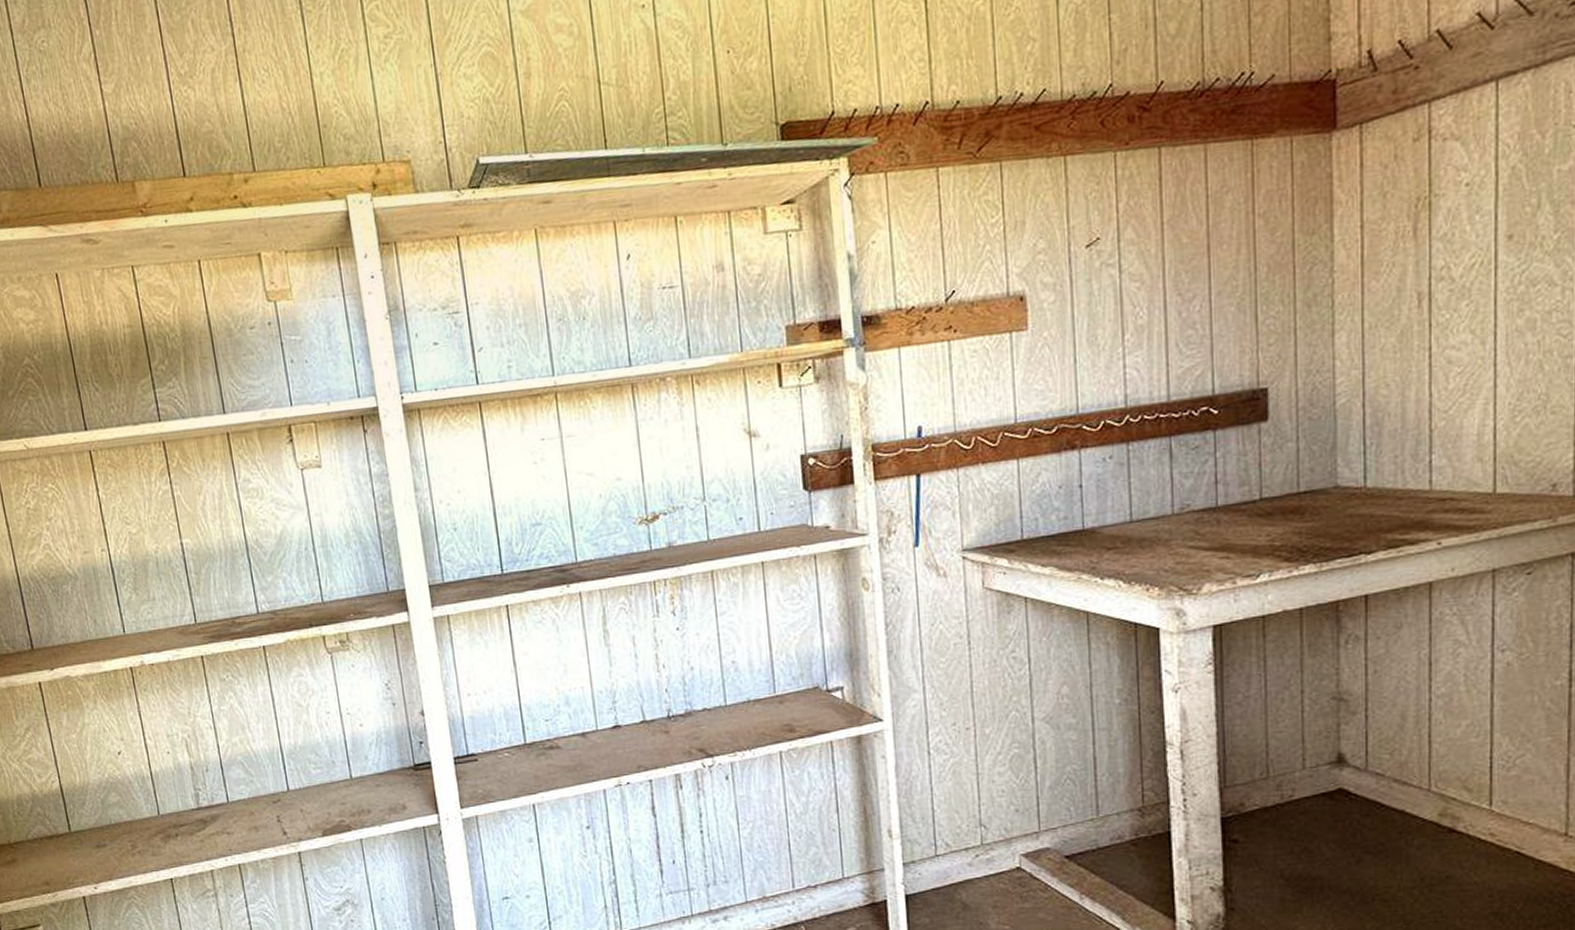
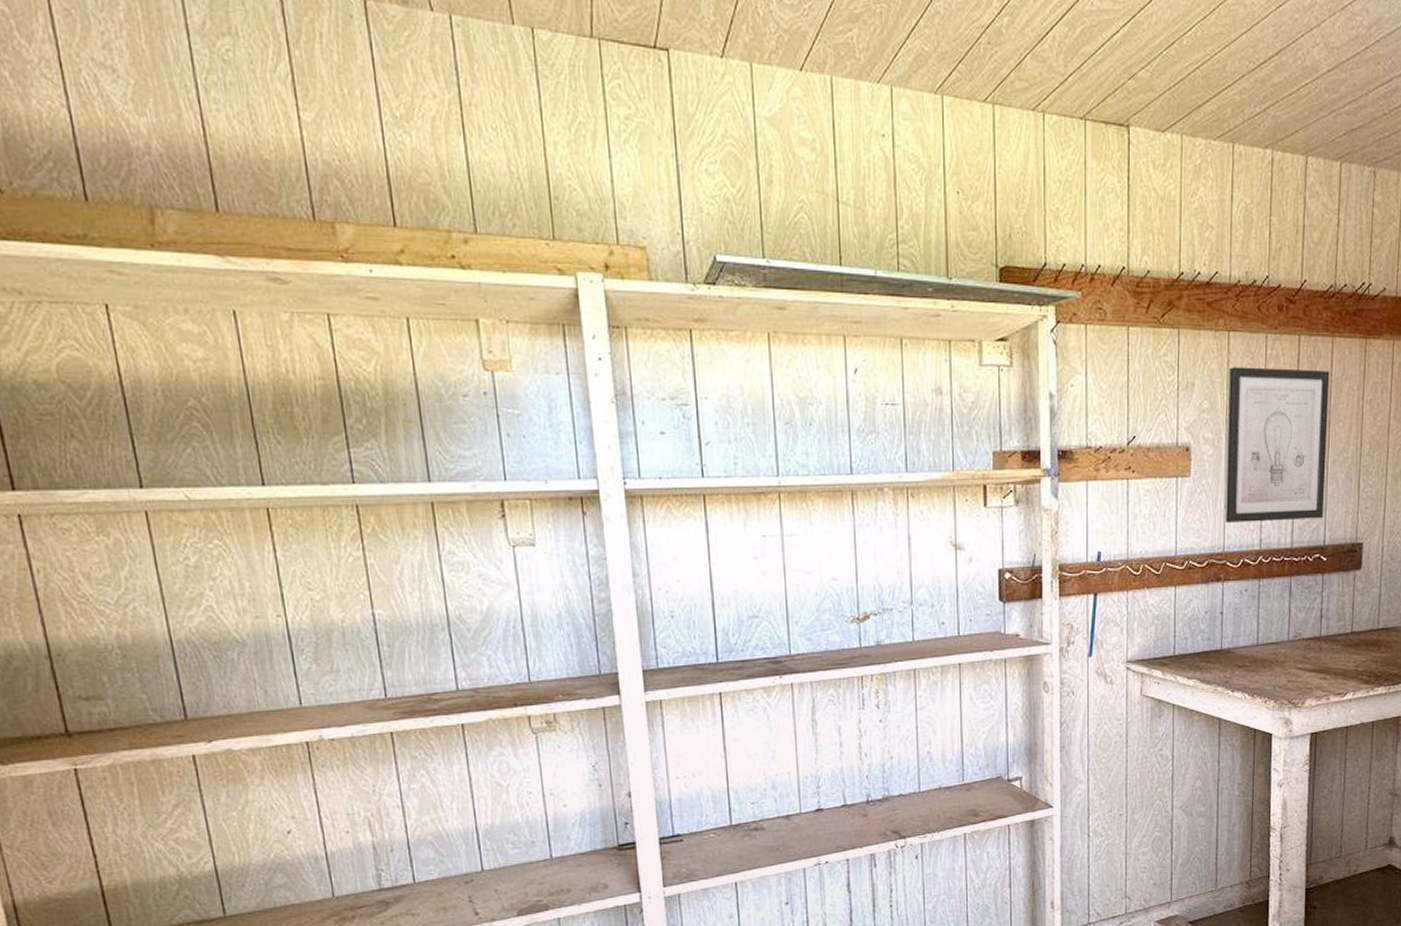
wall art: none [1069,184,1210,379] -> present [1225,367,1330,523]

